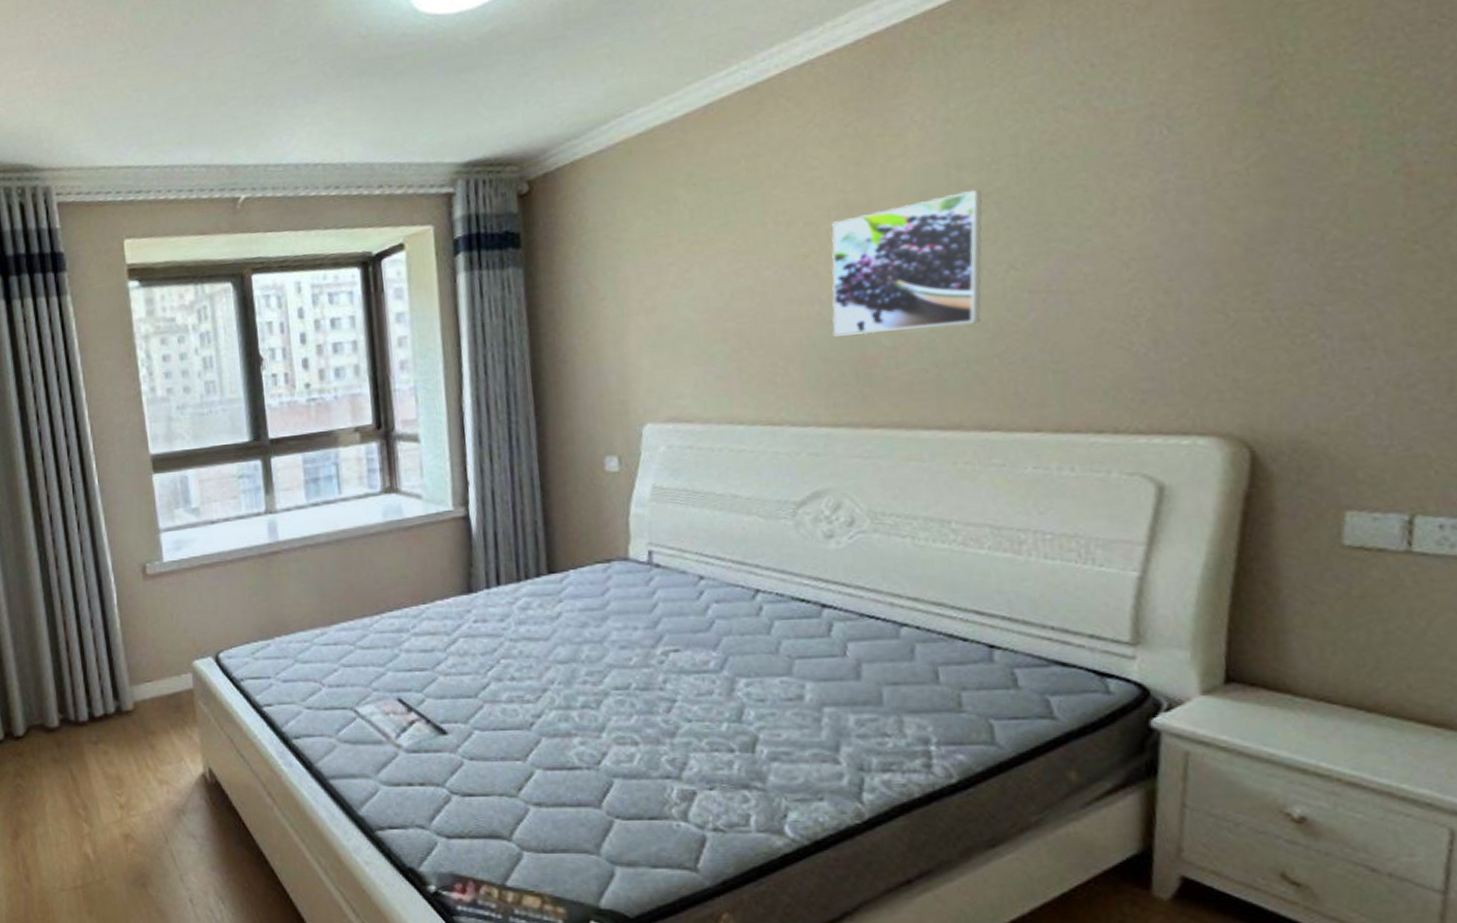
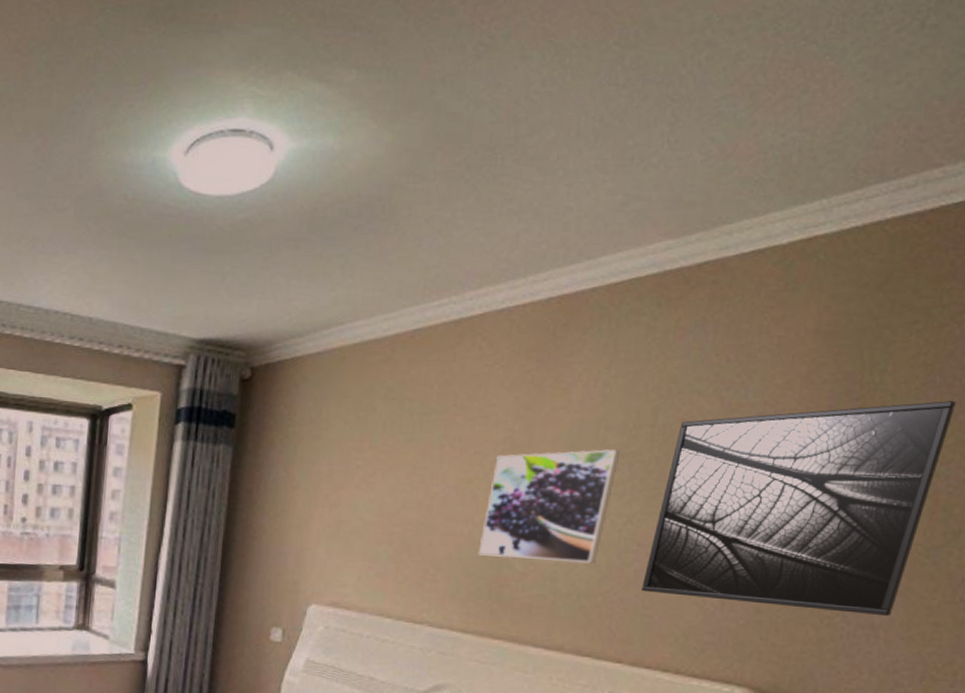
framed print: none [1045,55,1405,345] -> present [642,401,957,616]

